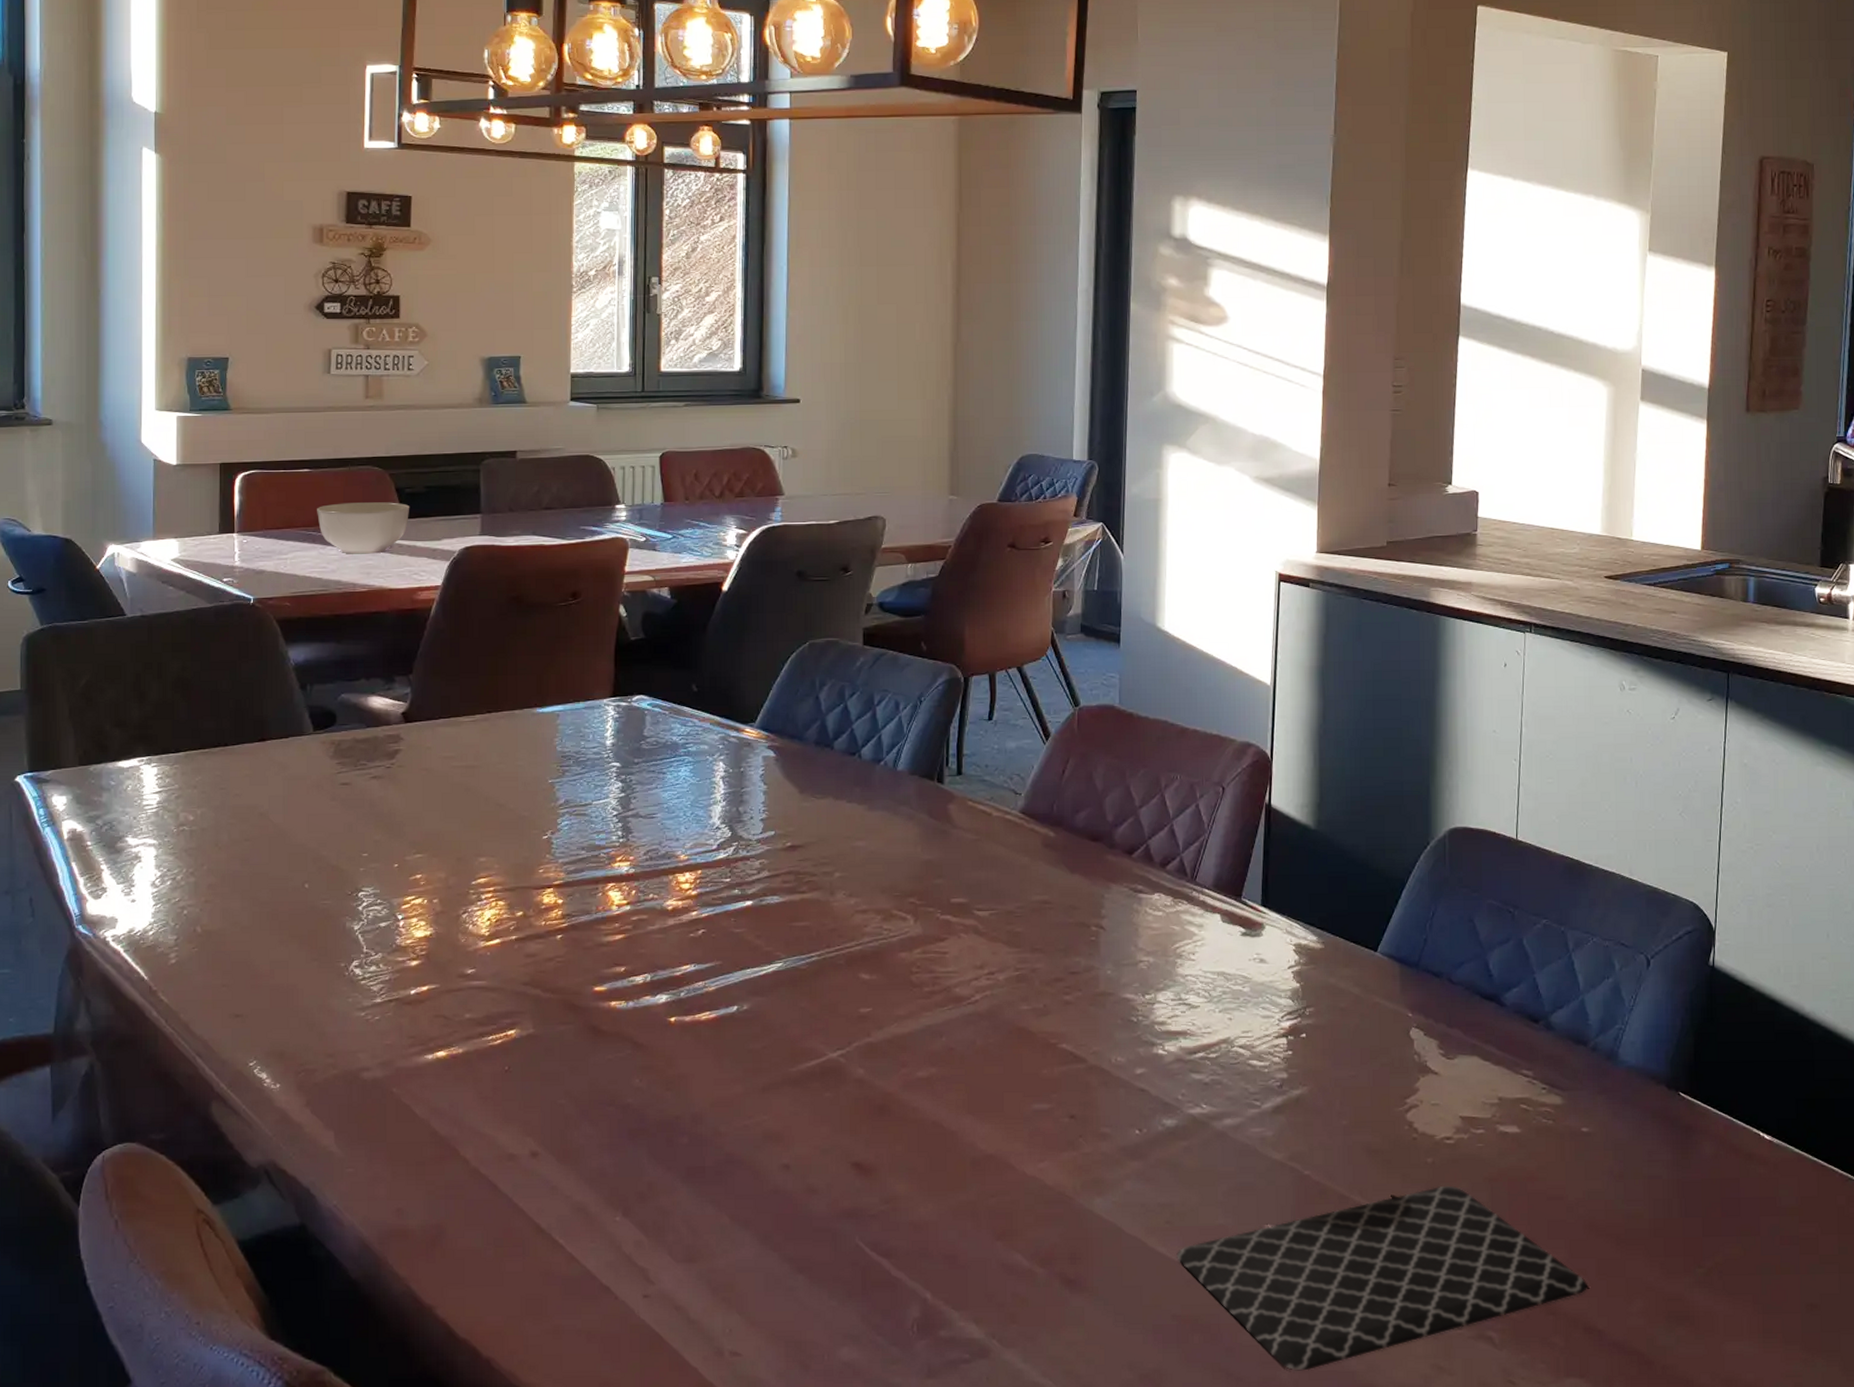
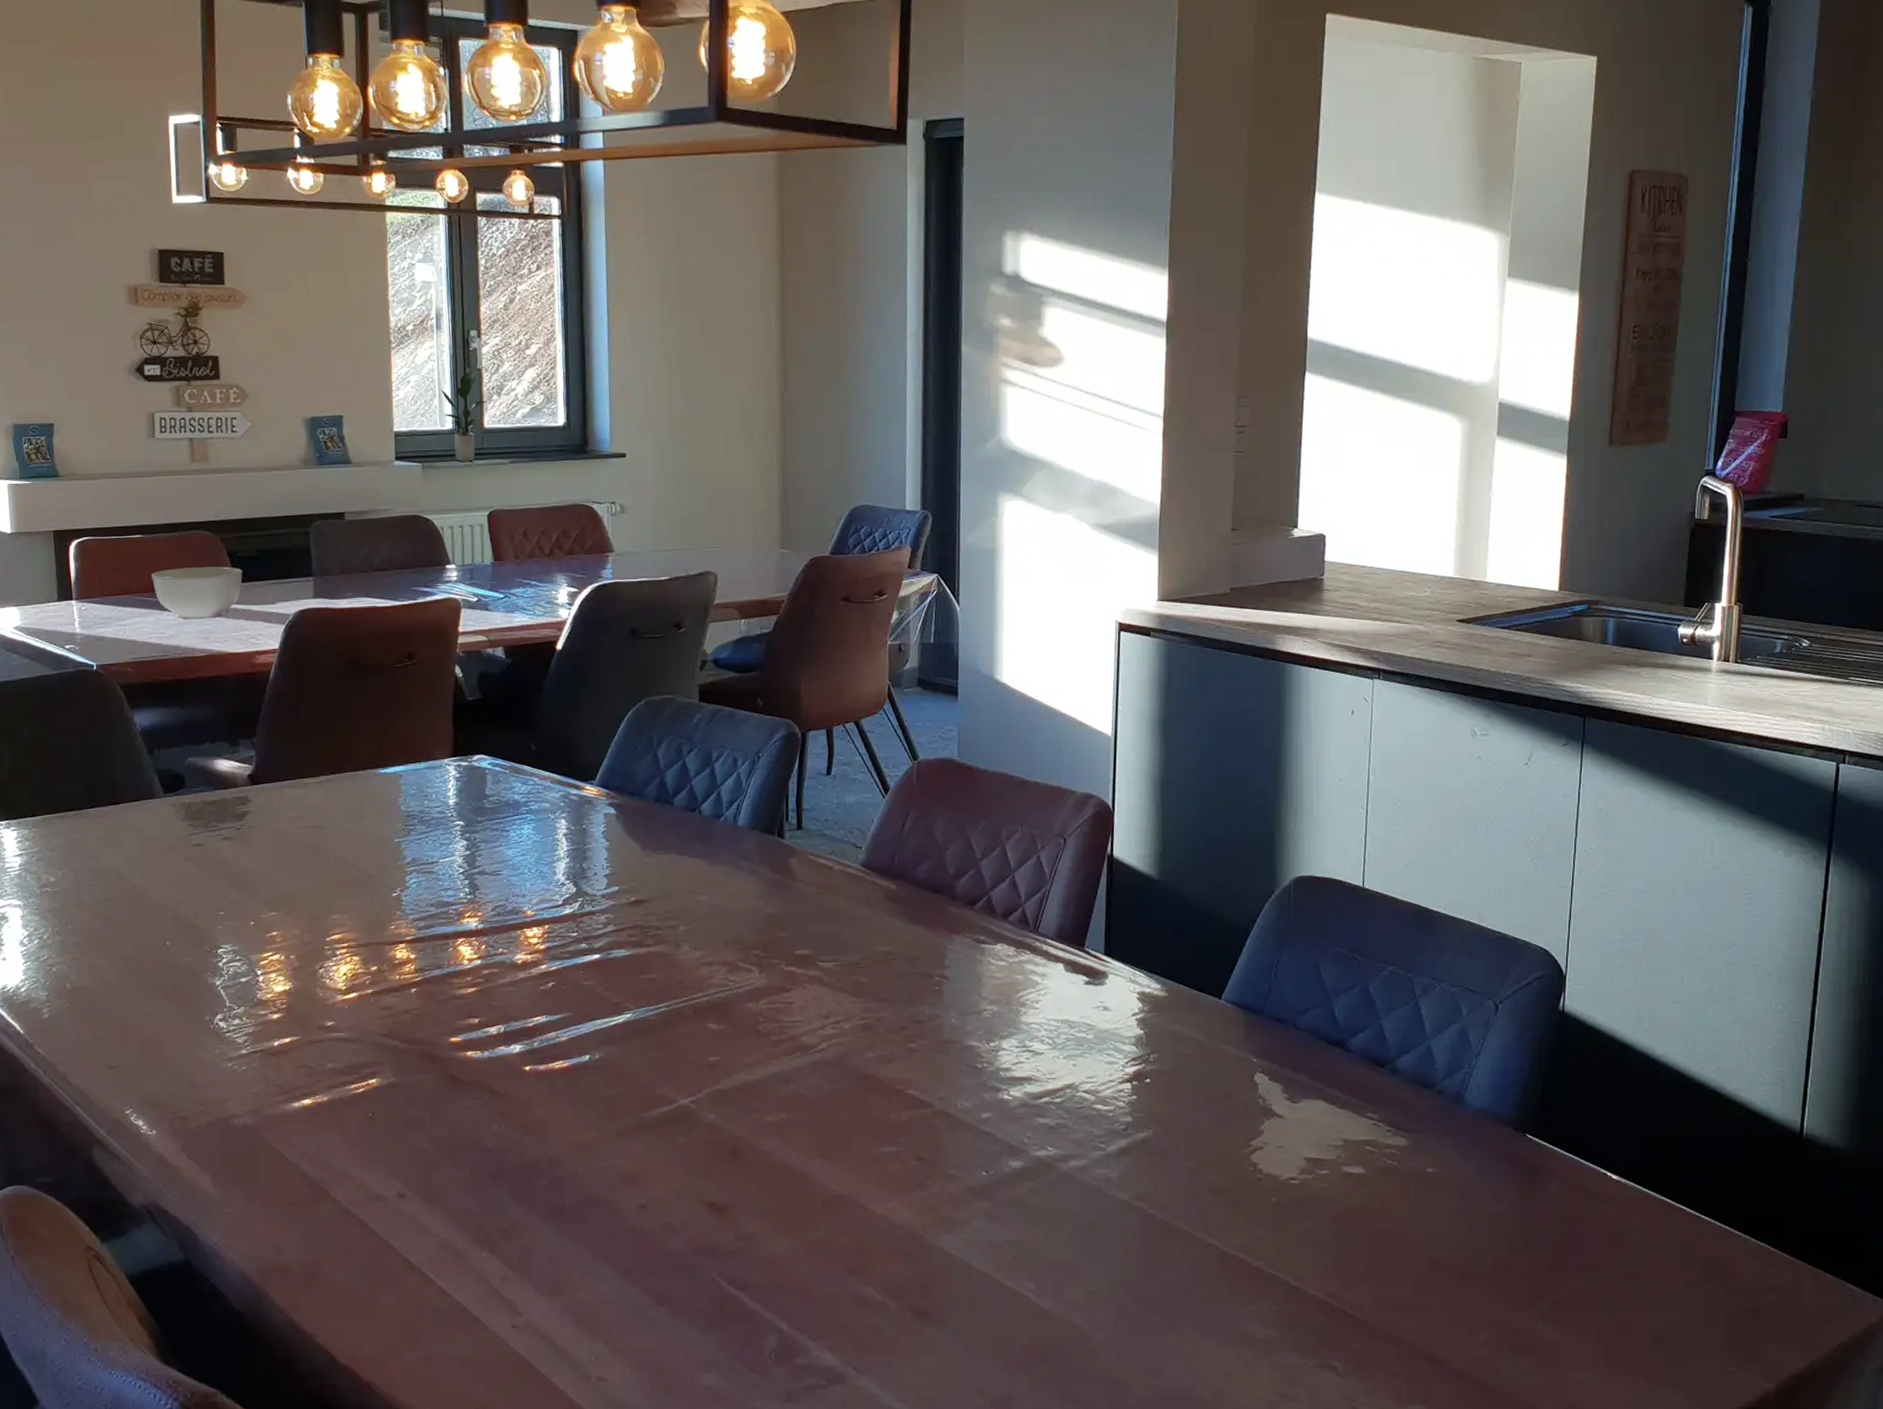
potted plant: none [619,314,666,404] -> present [441,369,488,462]
placemat: present [1175,1185,1587,1371] -> none [1024,1223,1431,1397]

